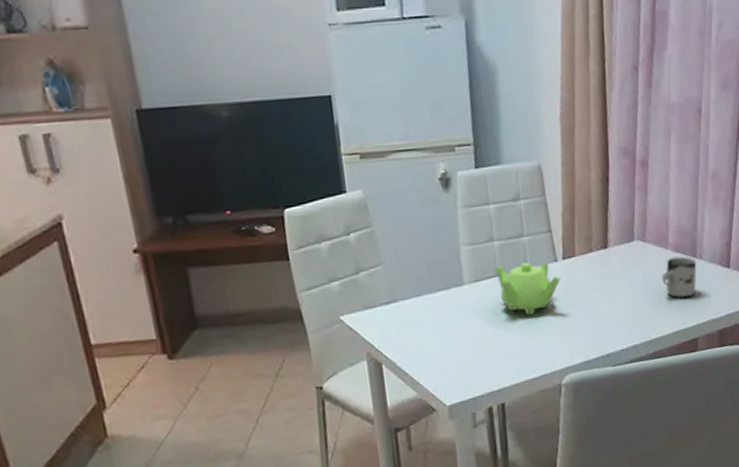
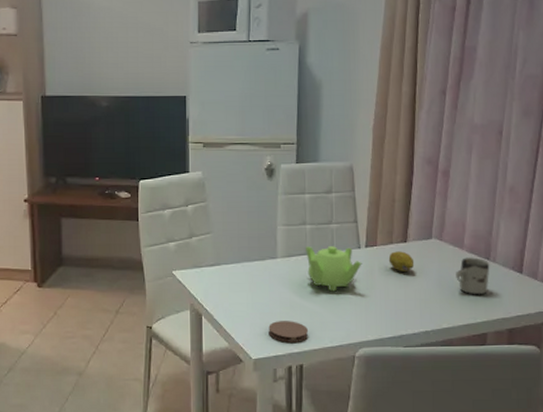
coaster: none [461,355,508,382] -> present [268,321,309,343]
fruit: none [589,259,618,283] -> present [388,251,415,271]

